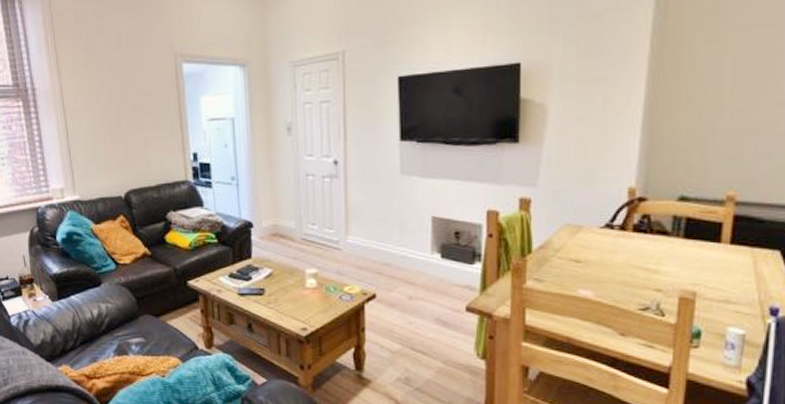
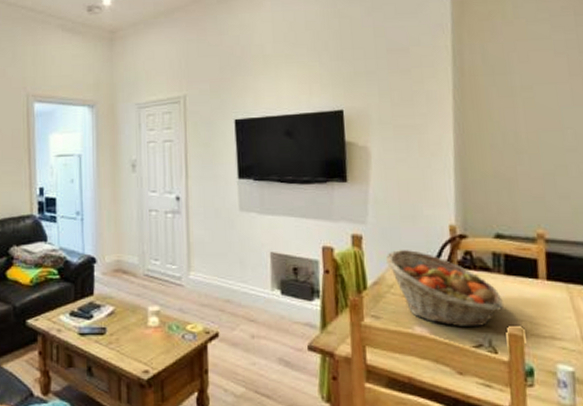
fruit basket: none [555,214,678,291] -> present [386,250,503,328]

